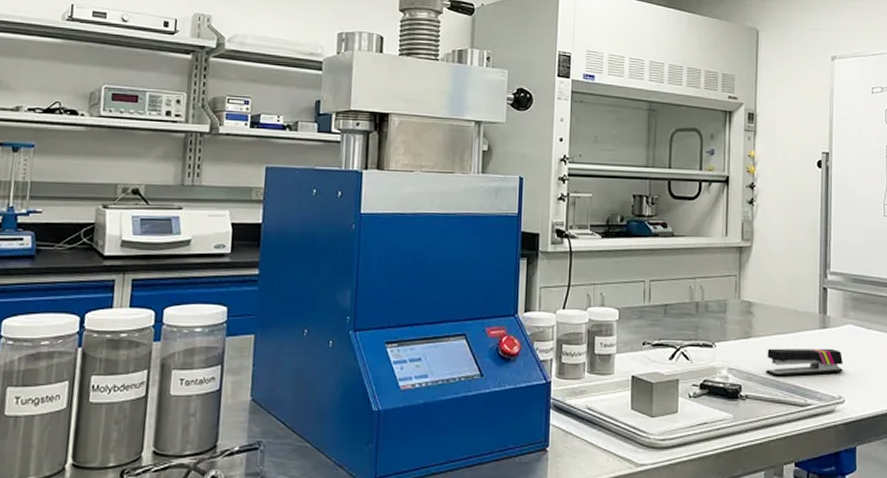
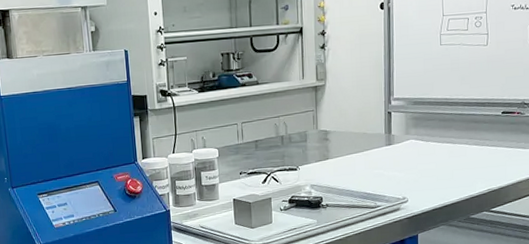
stapler: present [766,348,843,377] -> none [342,160,406,188]

